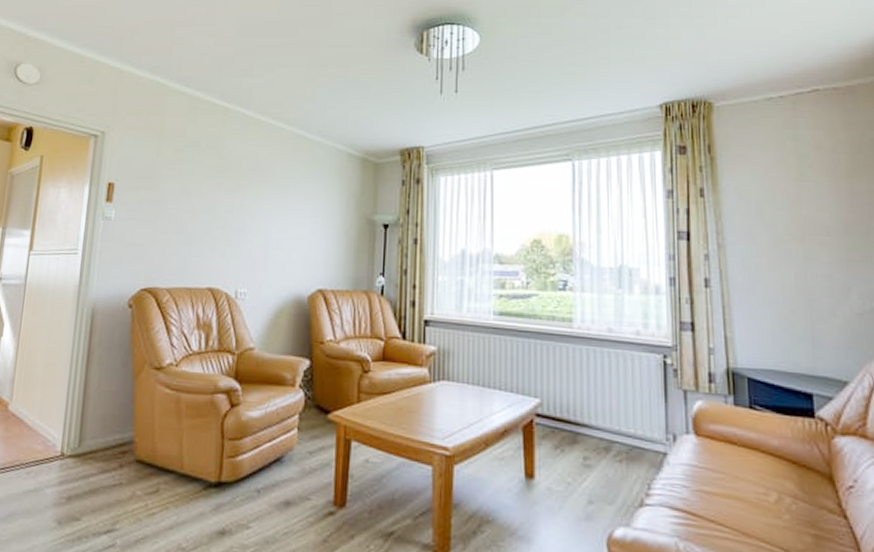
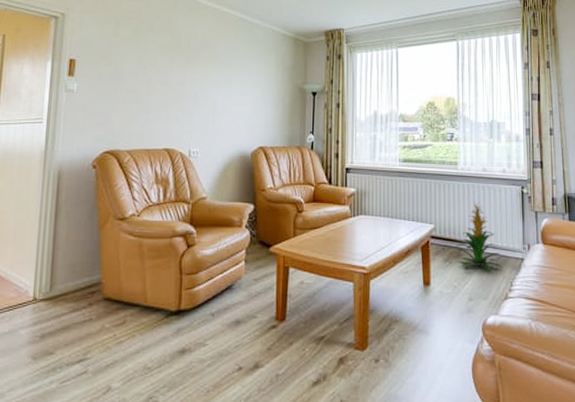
indoor plant: none [569,372,637,468] -> present [455,202,503,272]

